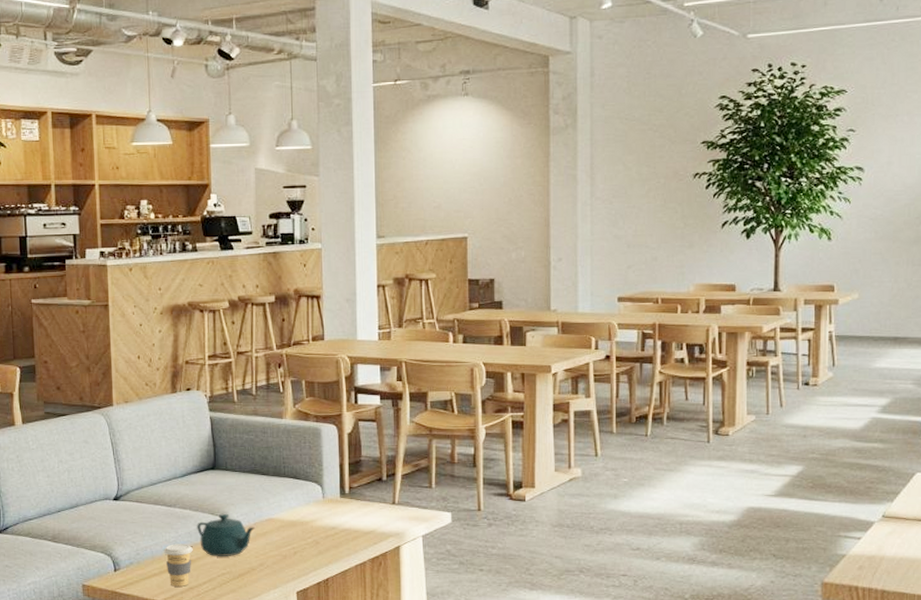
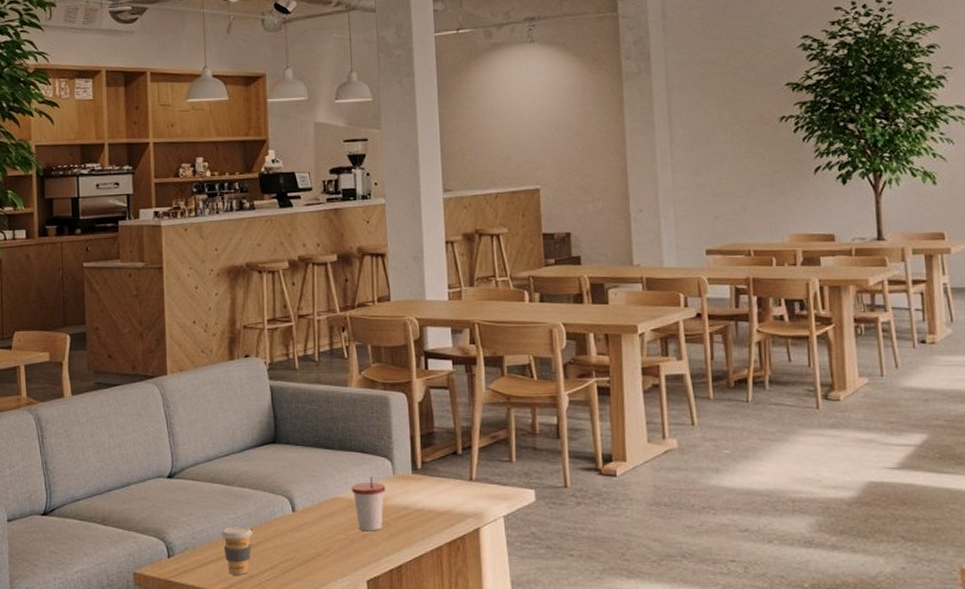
teapot: present [197,513,255,556] -> none [257,492,320,540]
cup: none [284,499,316,549] -> present [351,476,386,532]

